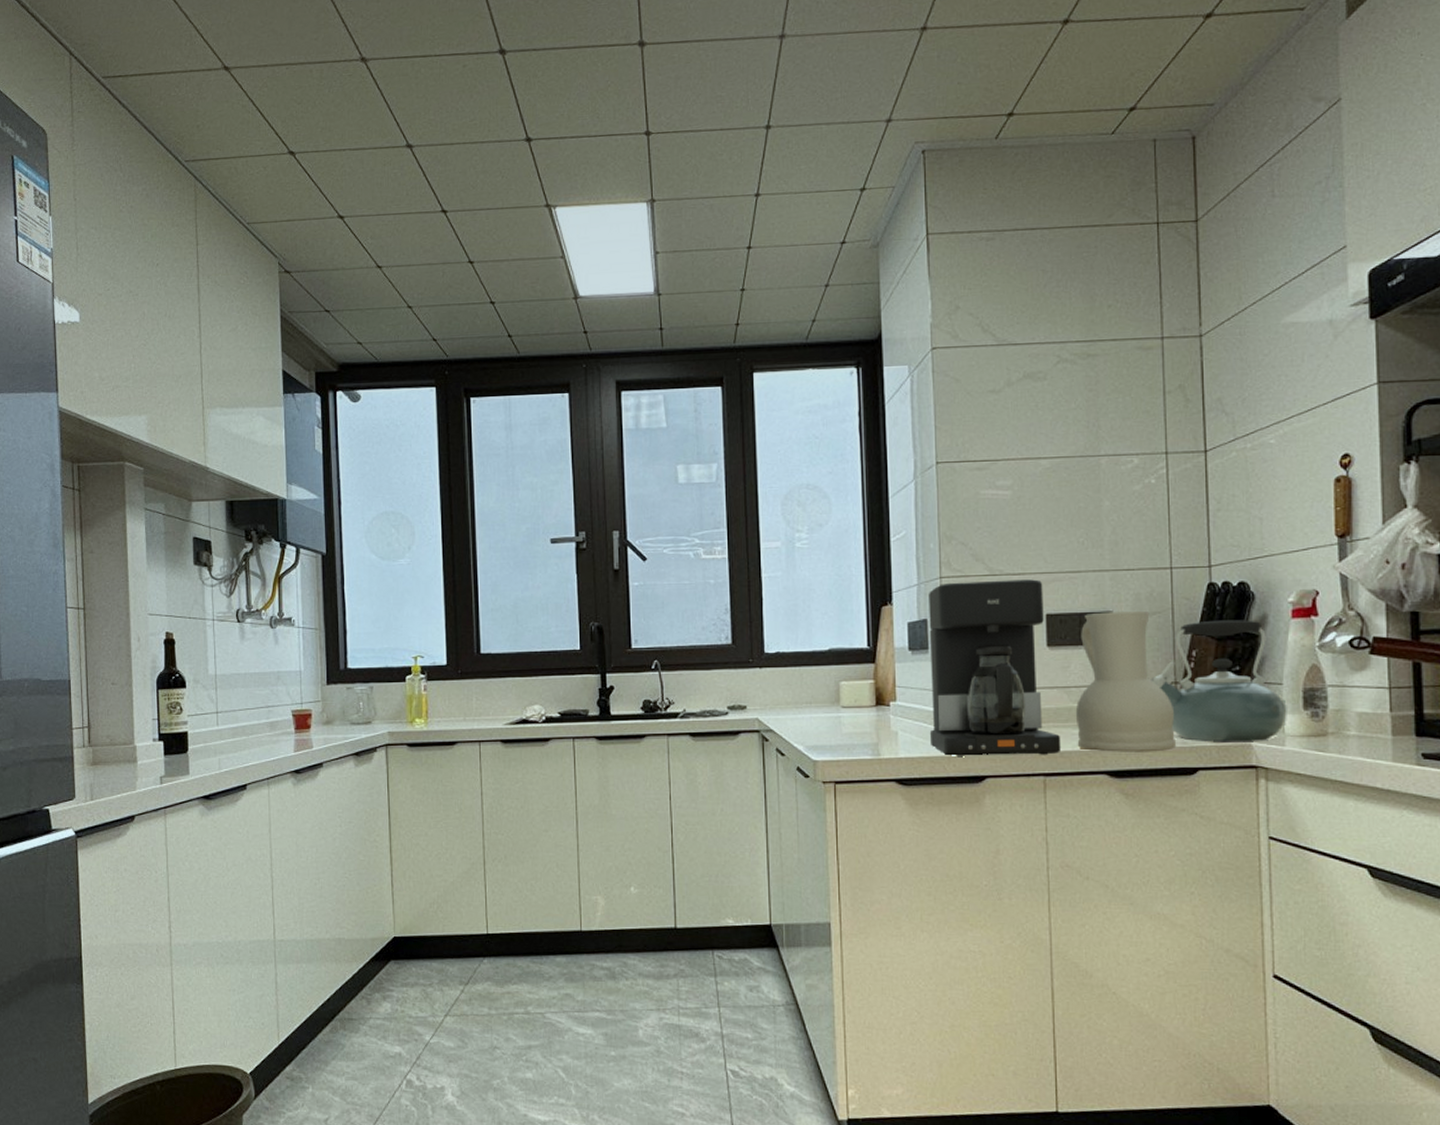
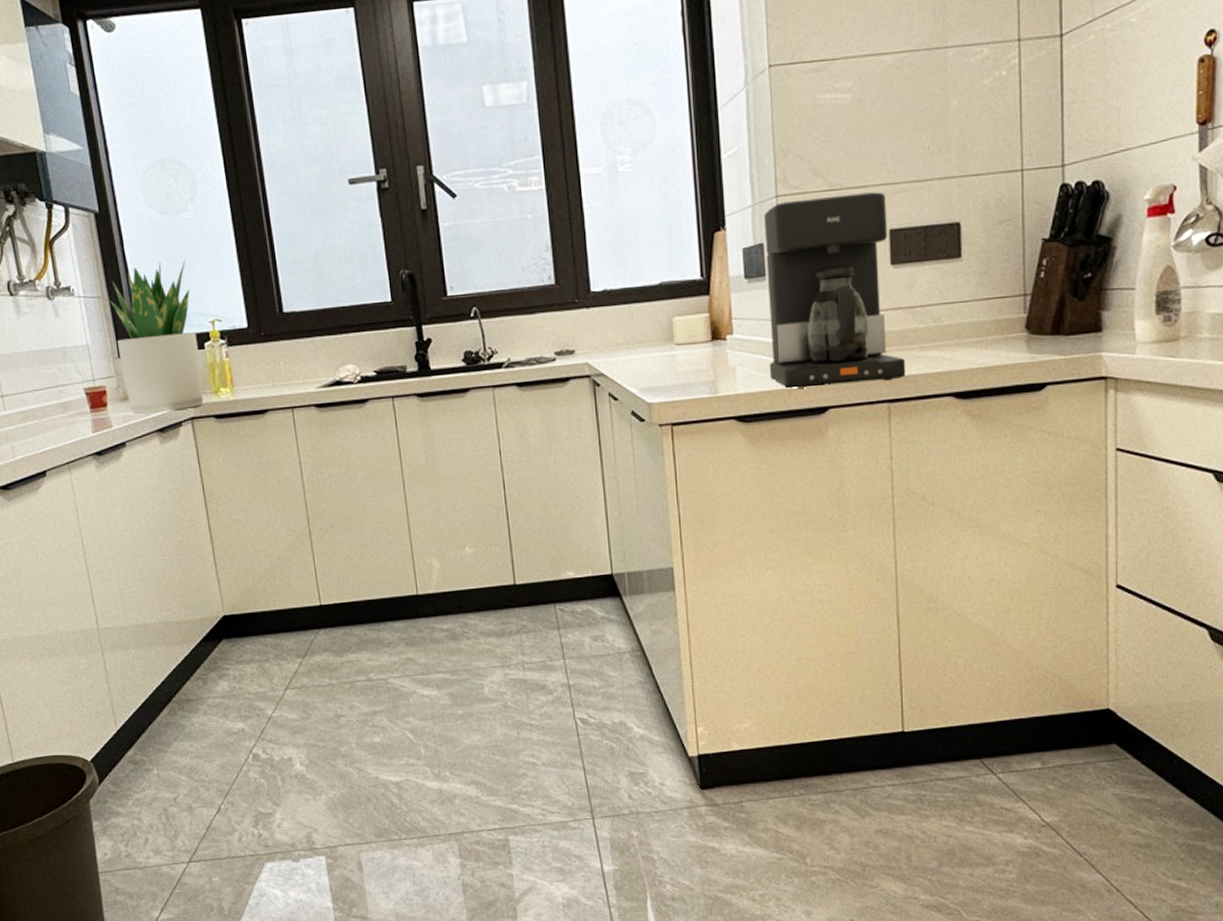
planter: none [325,600,400,738] -> present [109,259,204,414]
vase: present [1075,610,1177,752] -> none [920,218,1025,373]
kettle: present [1151,620,1287,741] -> none [999,222,1139,355]

